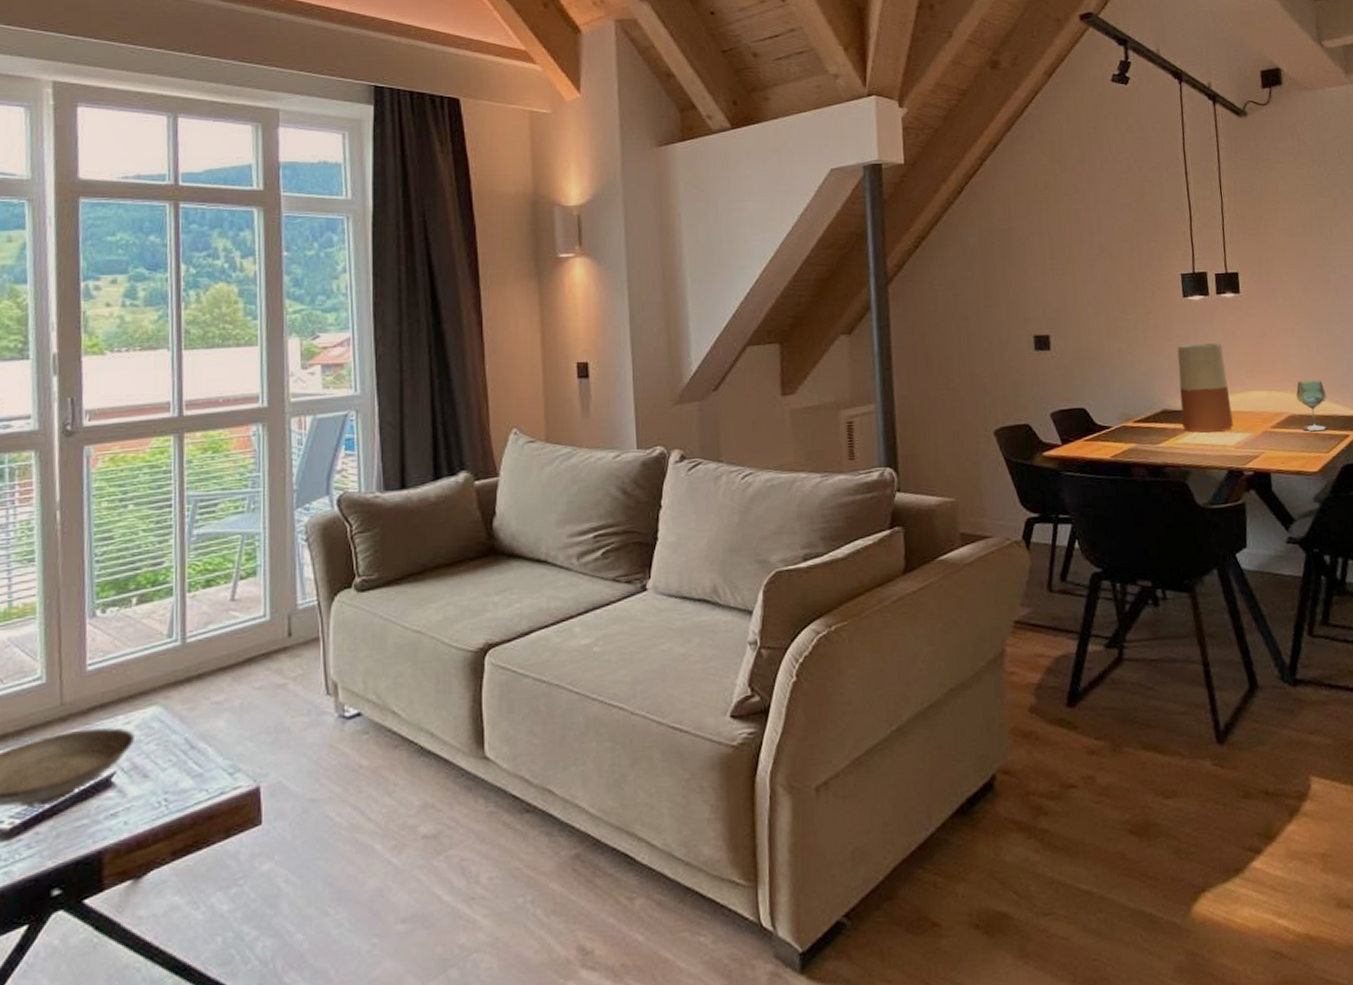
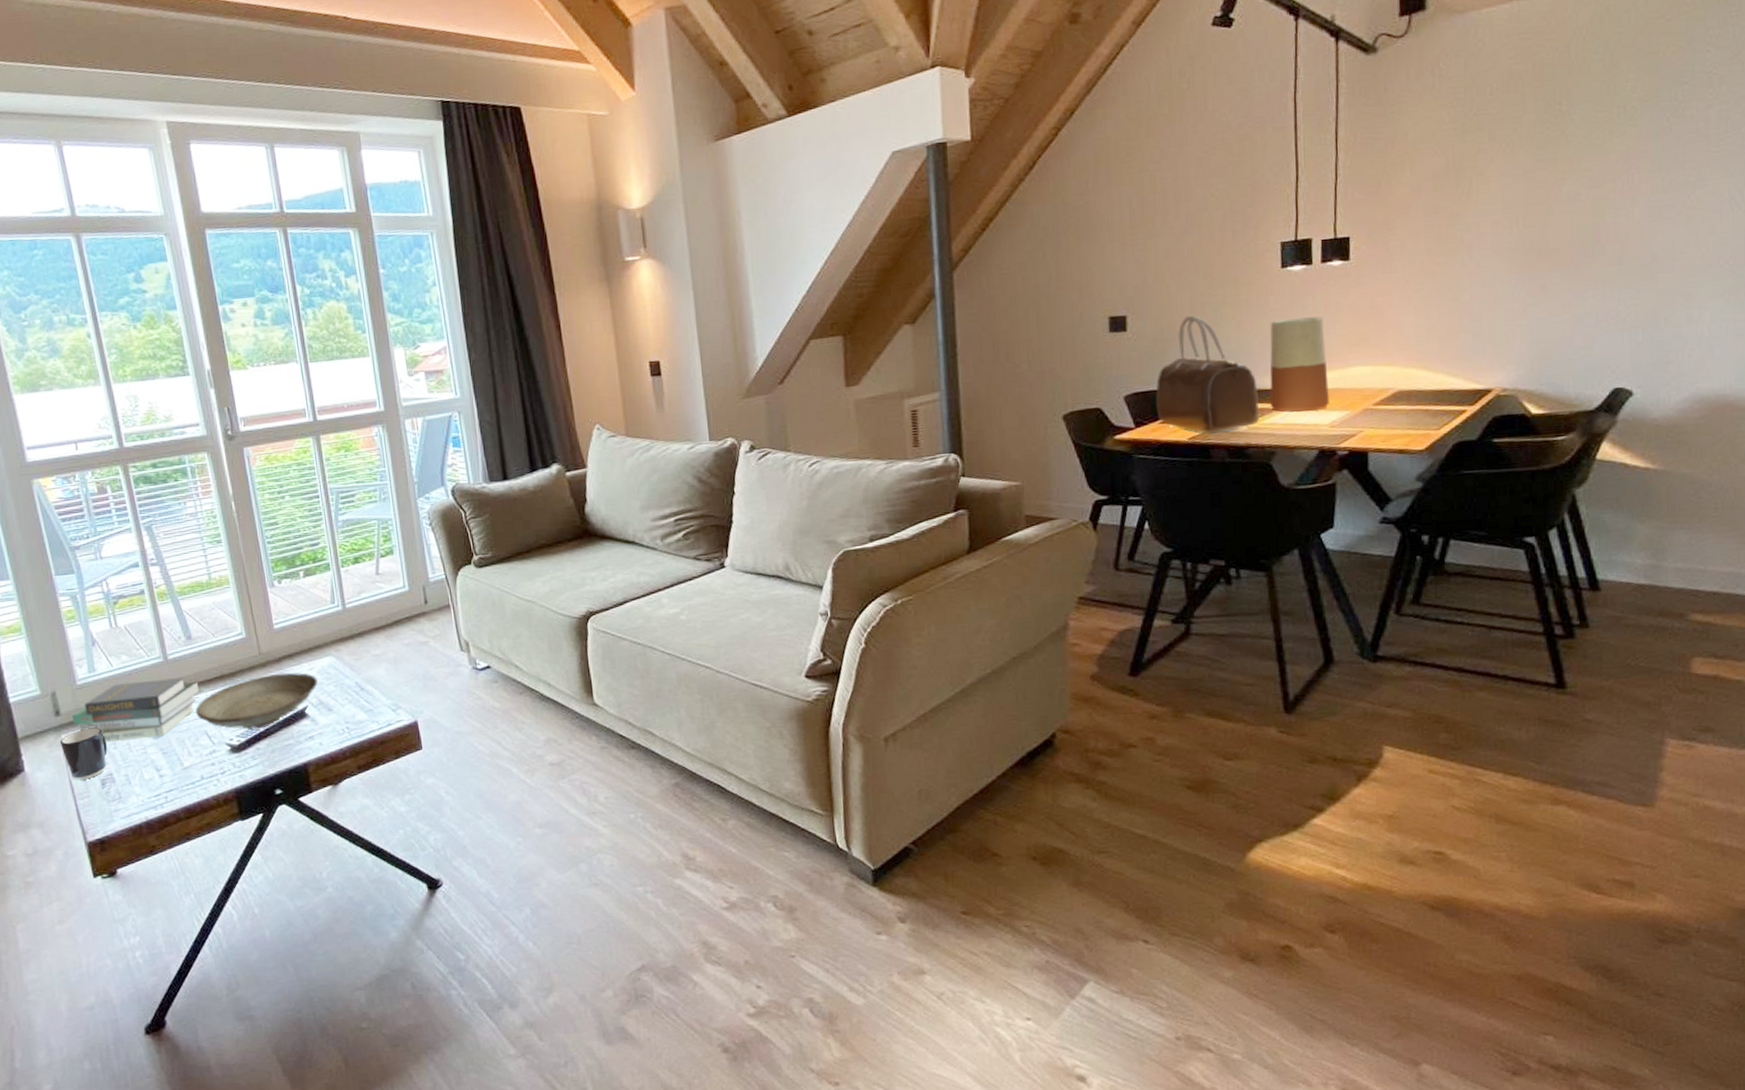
handbag: none [1079,337,1174,452] -> present [1155,315,1259,433]
wine glass: present [1296,380,1328,431] -> none [1406,352,1444,407]

